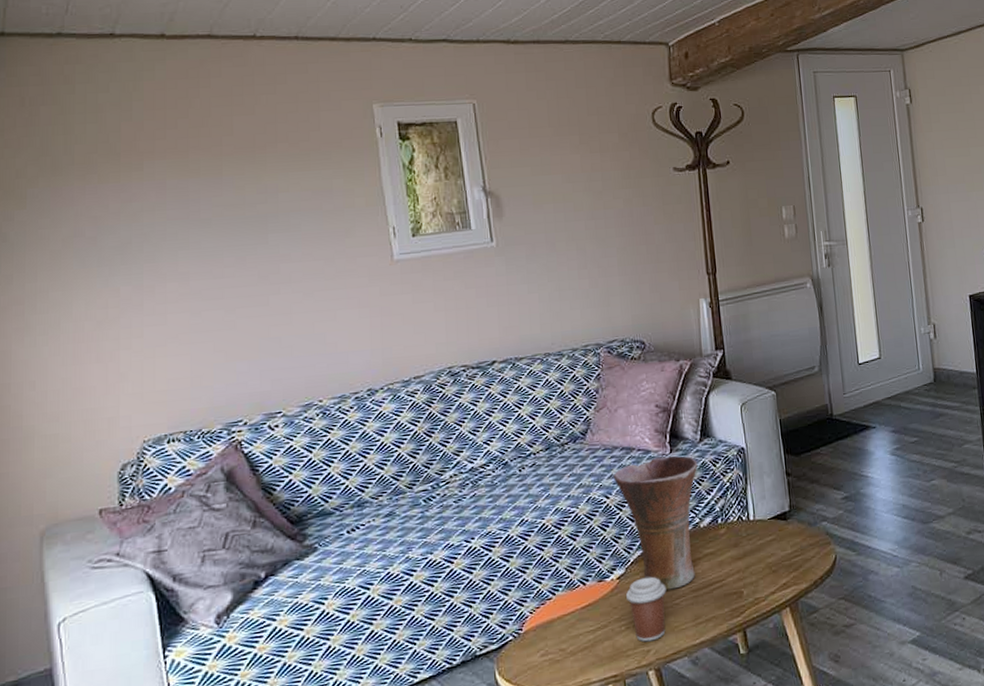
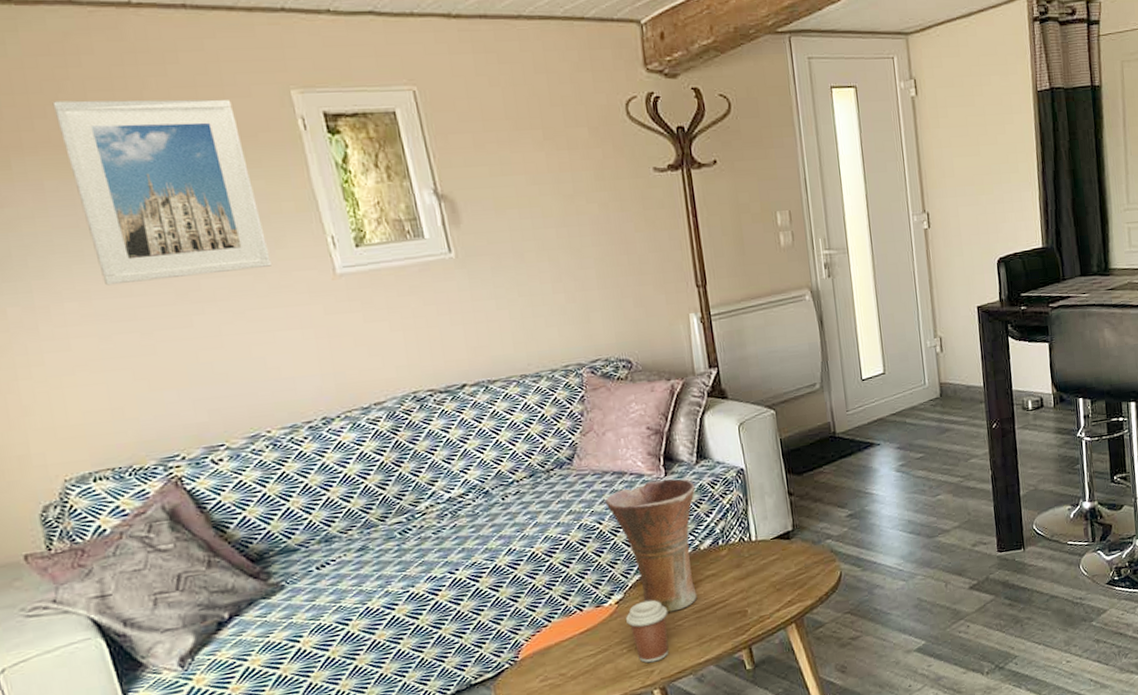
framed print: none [183,112,340,269] -> present [52,99,271,286]

